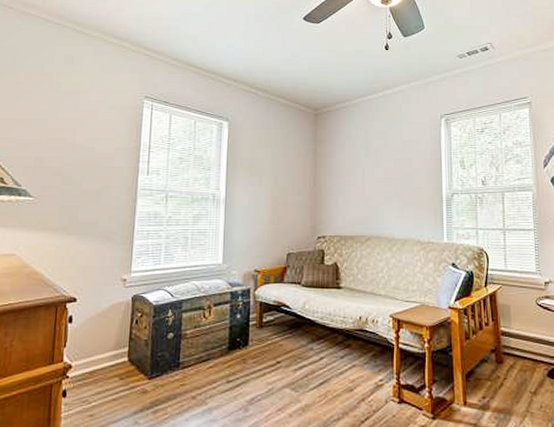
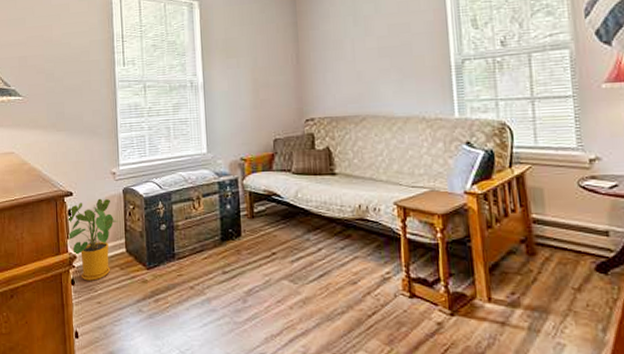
house plant: none [65,305,124,392] -> present [68,198,119,281]

